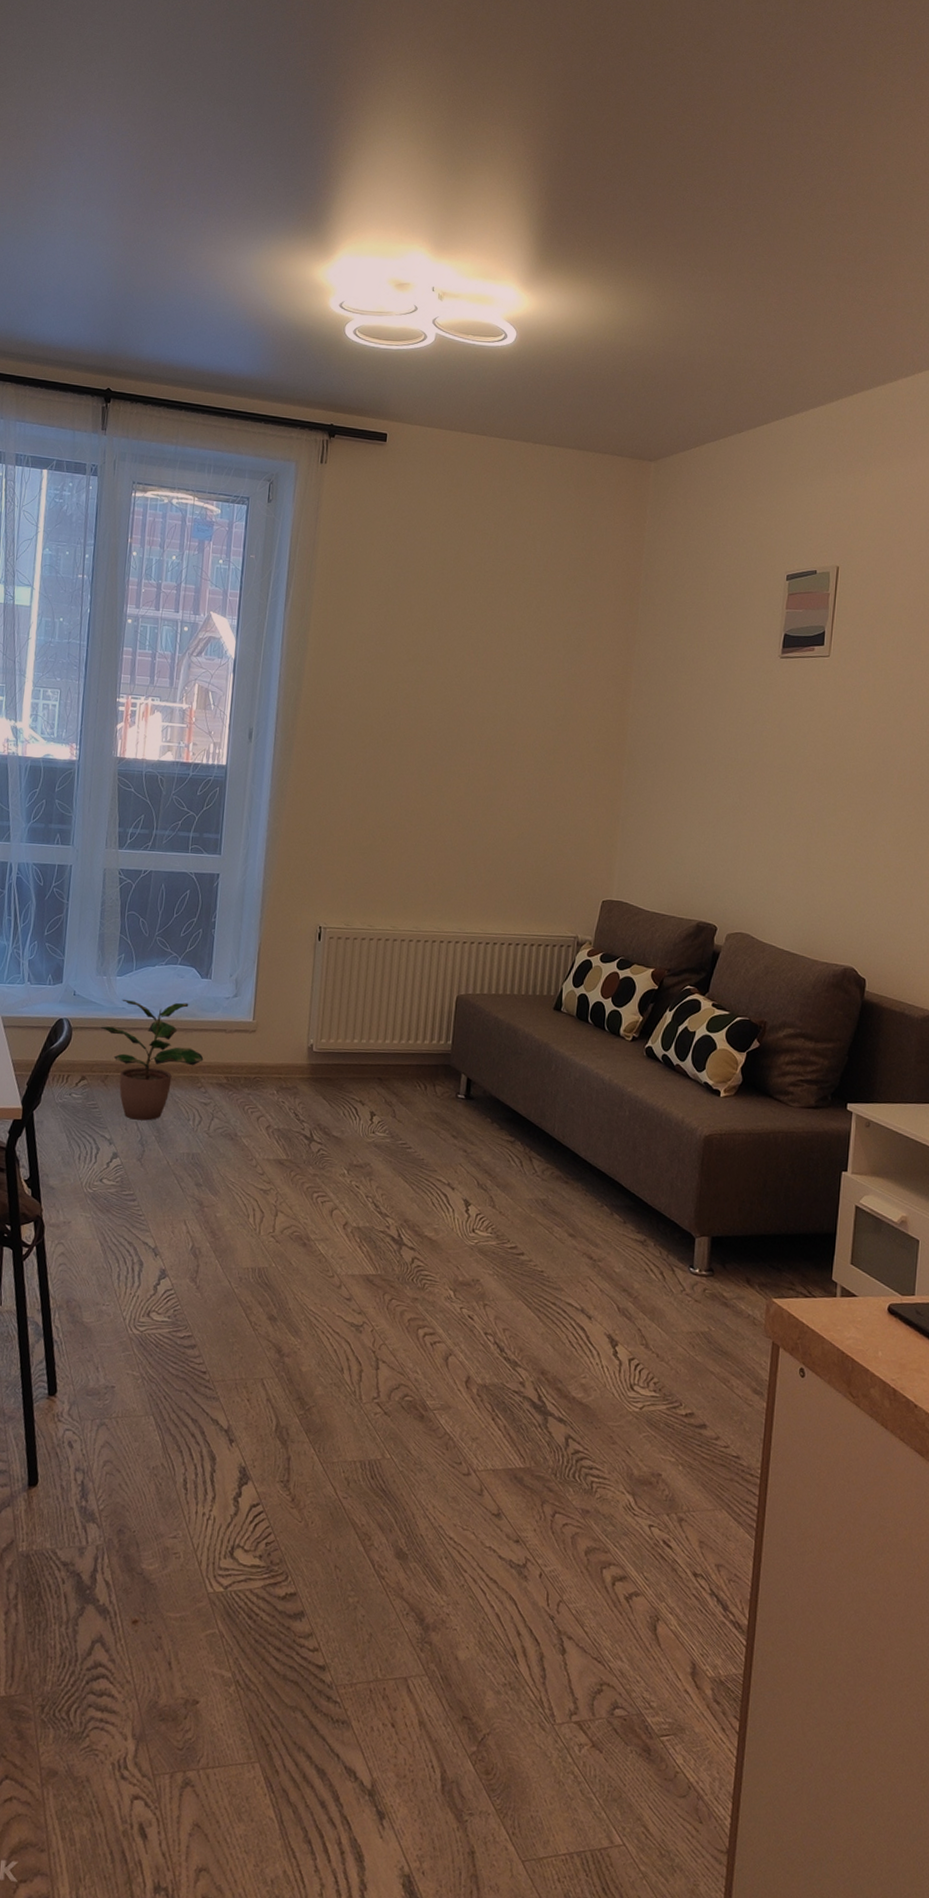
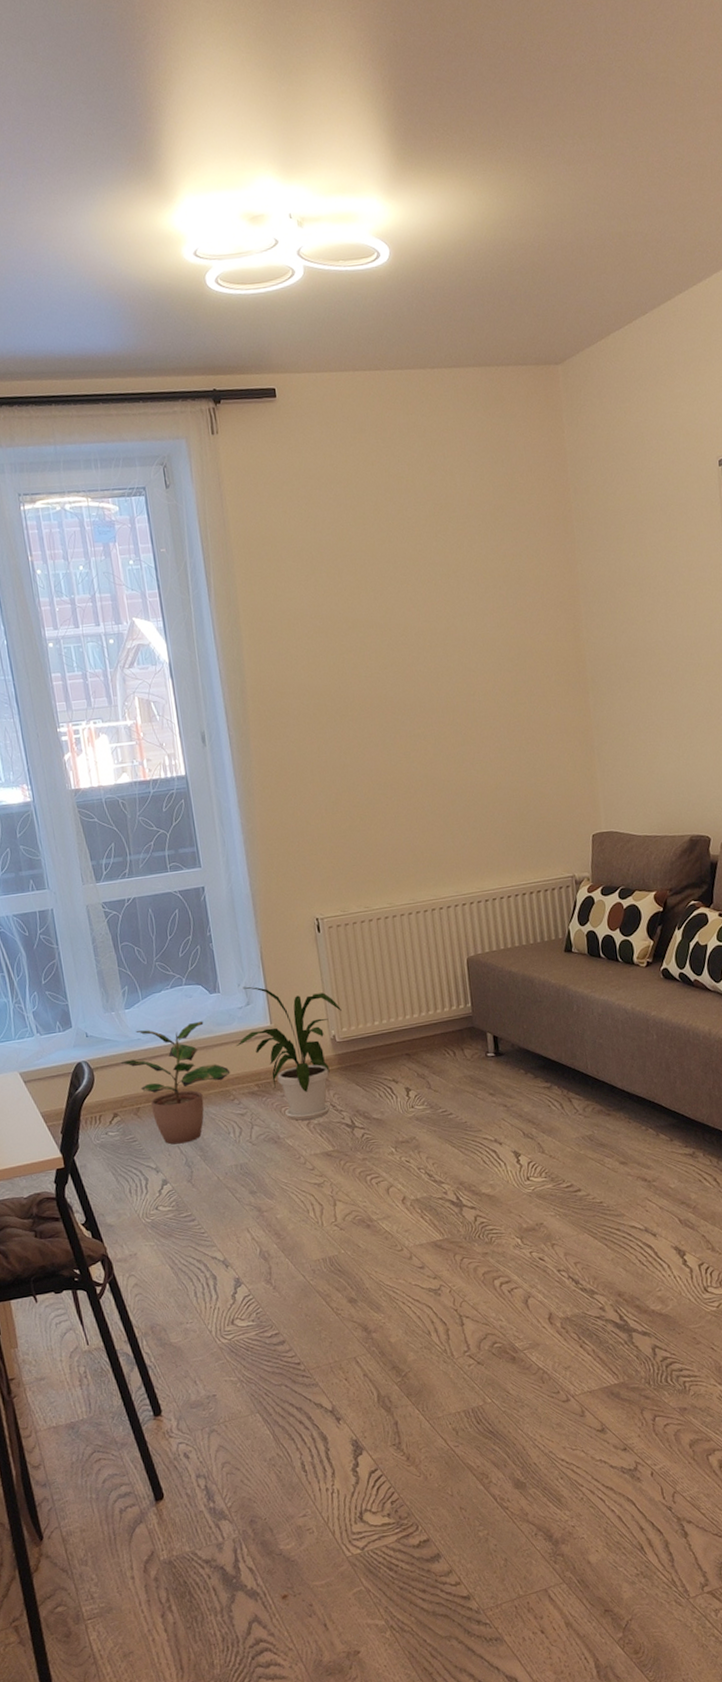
house plant: none [215,978,325,1124] -> present [236,986,342,1121]

